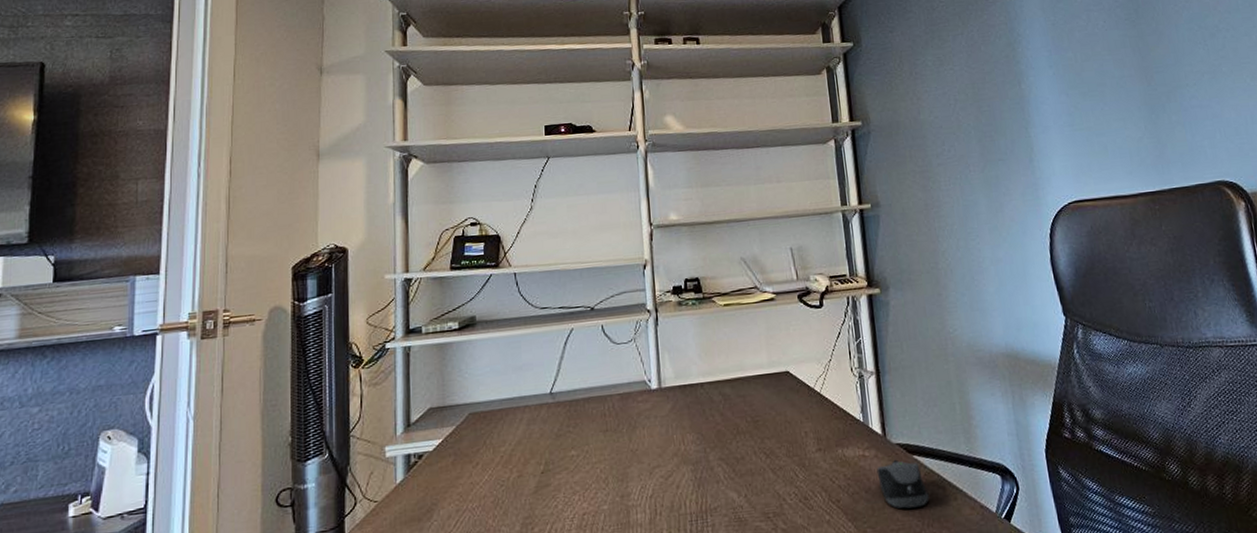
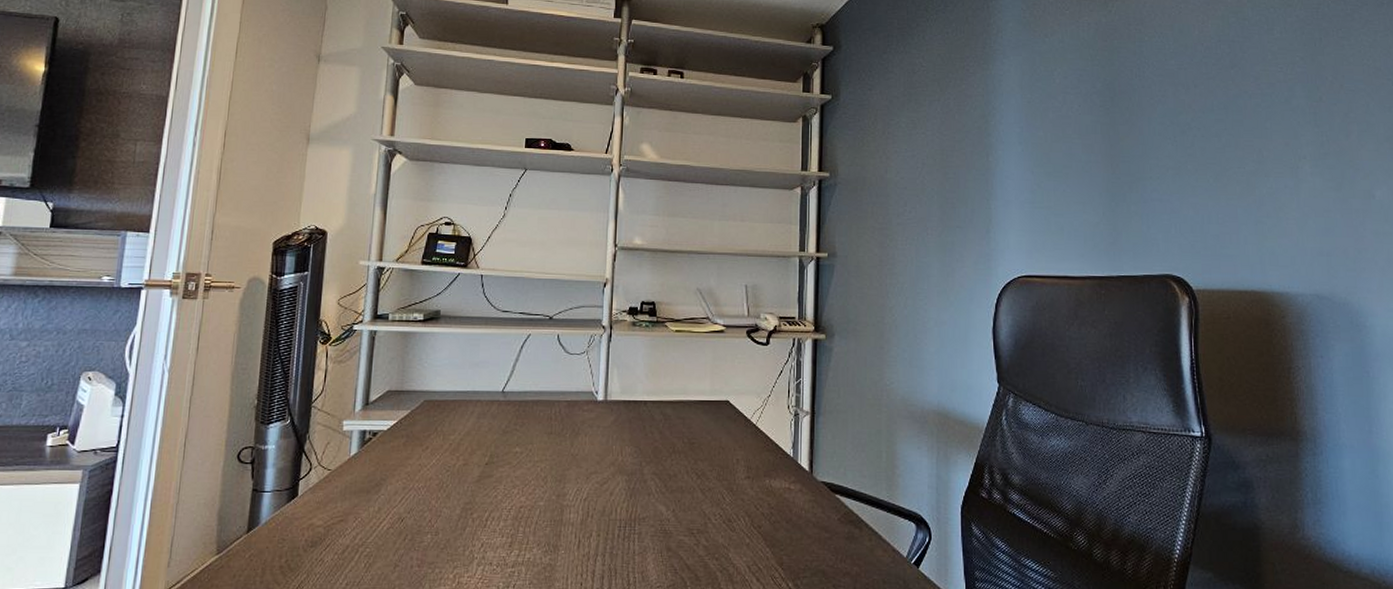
computer mouse: present [876,459,930,509] -> none [799,496,846,543]

